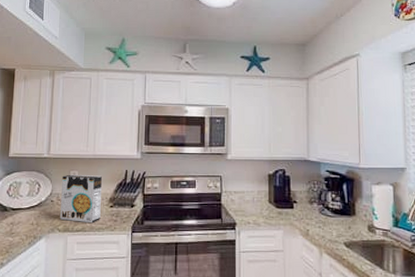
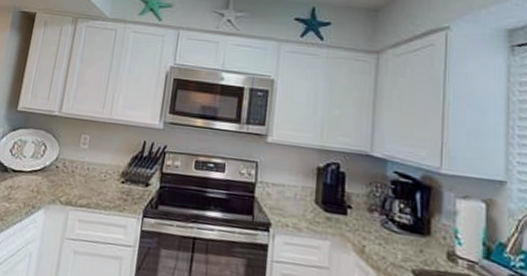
cereal box: present [60,174,102,224] -> none [64,138,116,200]

